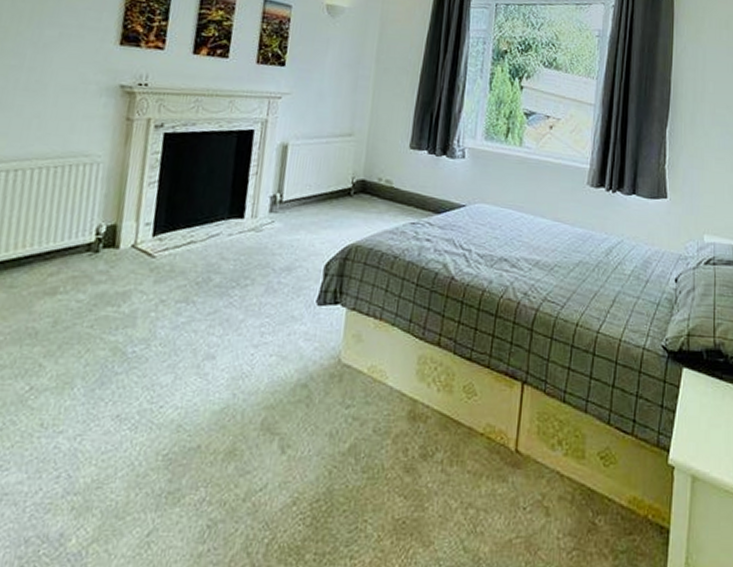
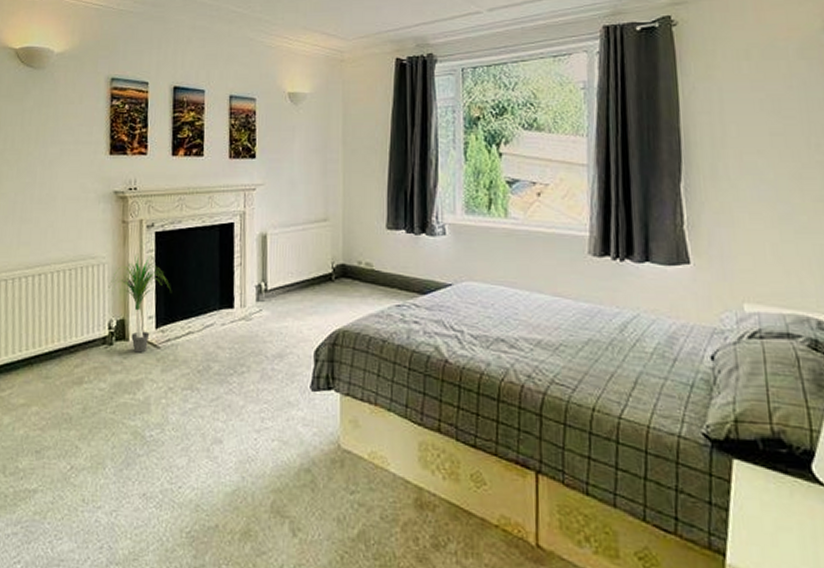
potted plant: none [99,154,174,262] -> present [107,253,170,353]

